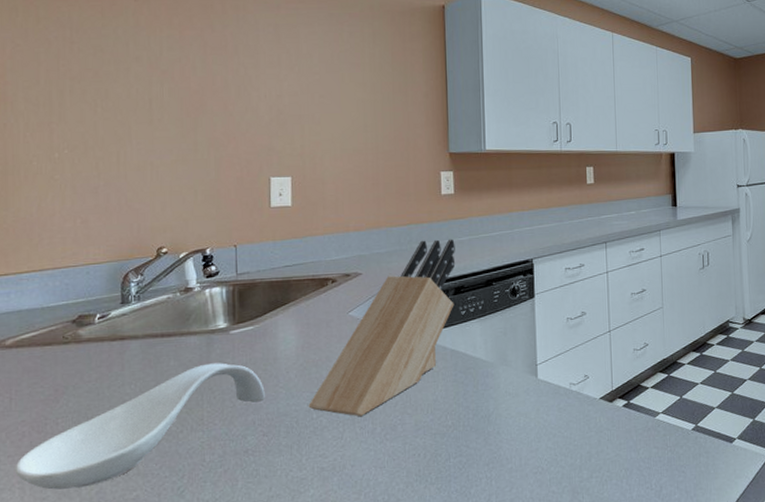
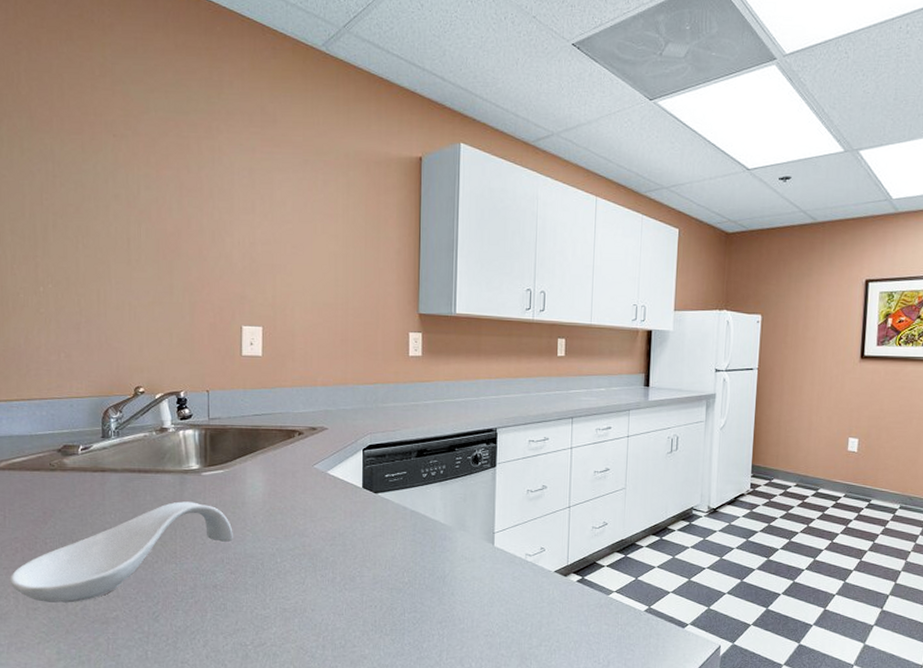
knife block: present [308,239,456,417] -> none [273,400,420,566]

